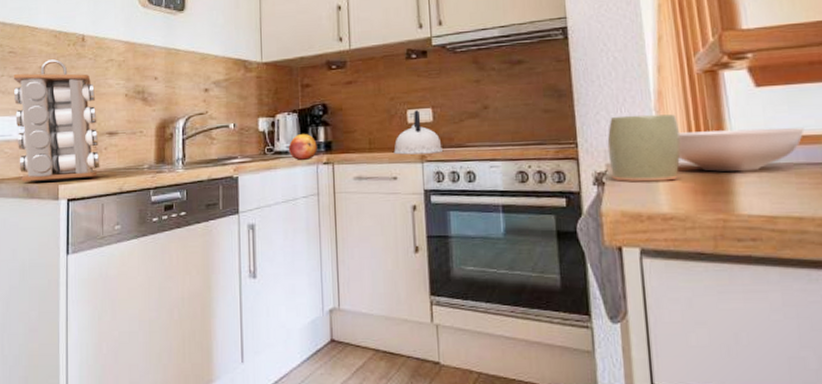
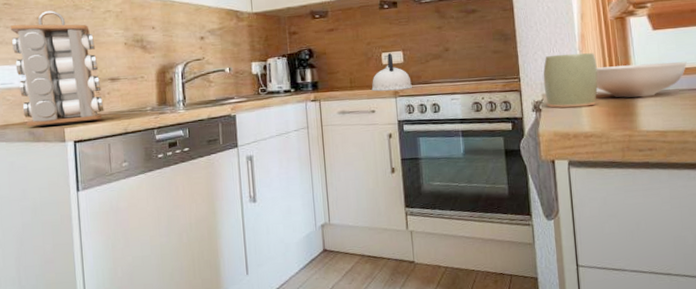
fruit: present [288,133,318,161] -> none [279,75,306,100]

